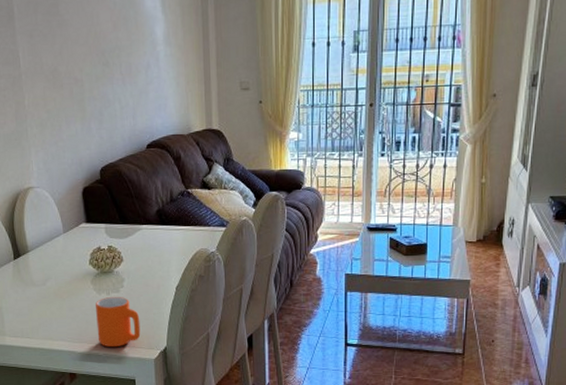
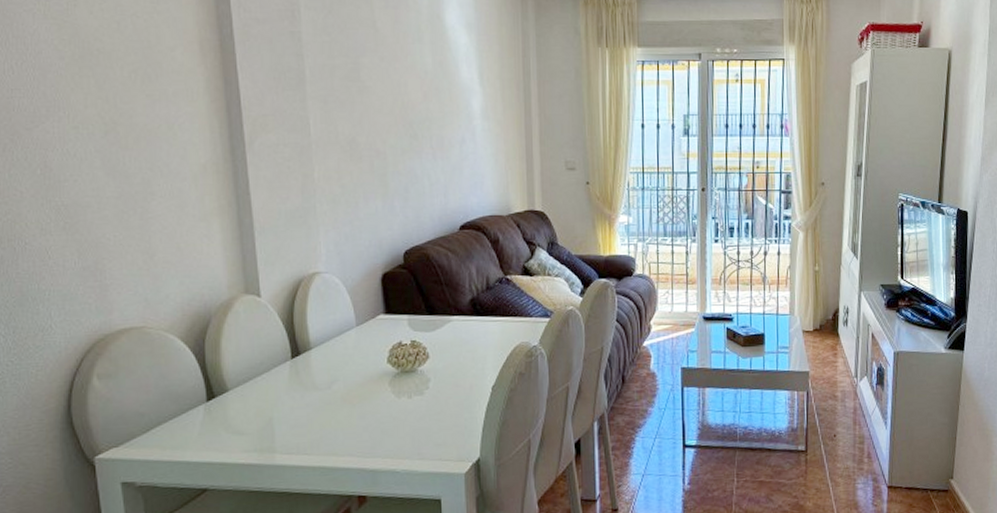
mug: present [96,296,141,348] -> none [394,399,449,462]

